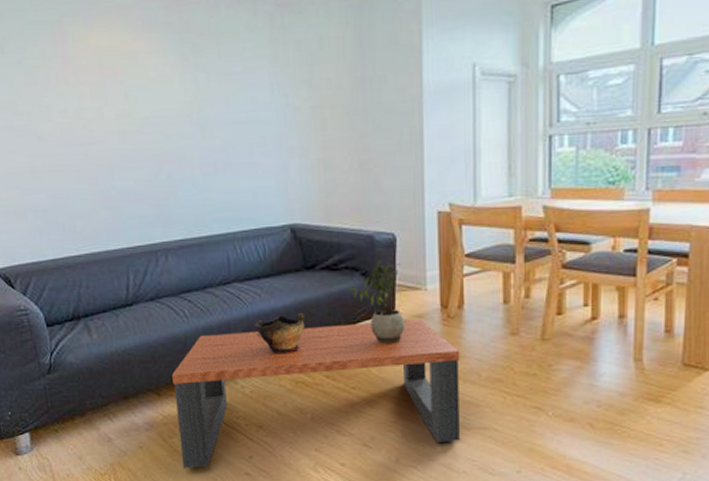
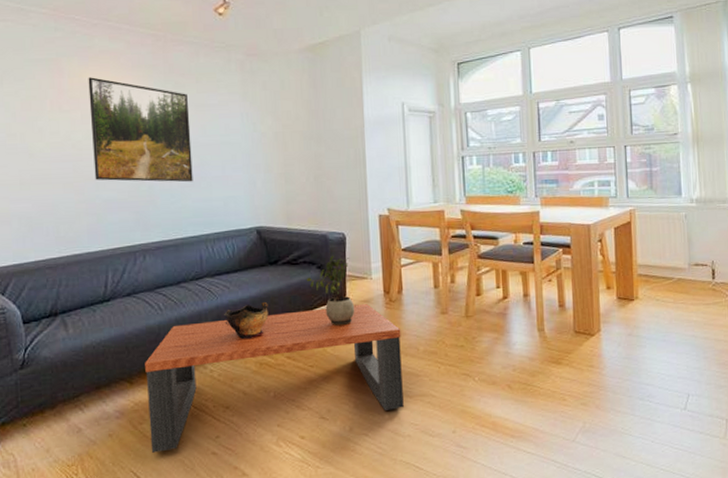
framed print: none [94,41,217,170] -> present [88,77,193,182]

